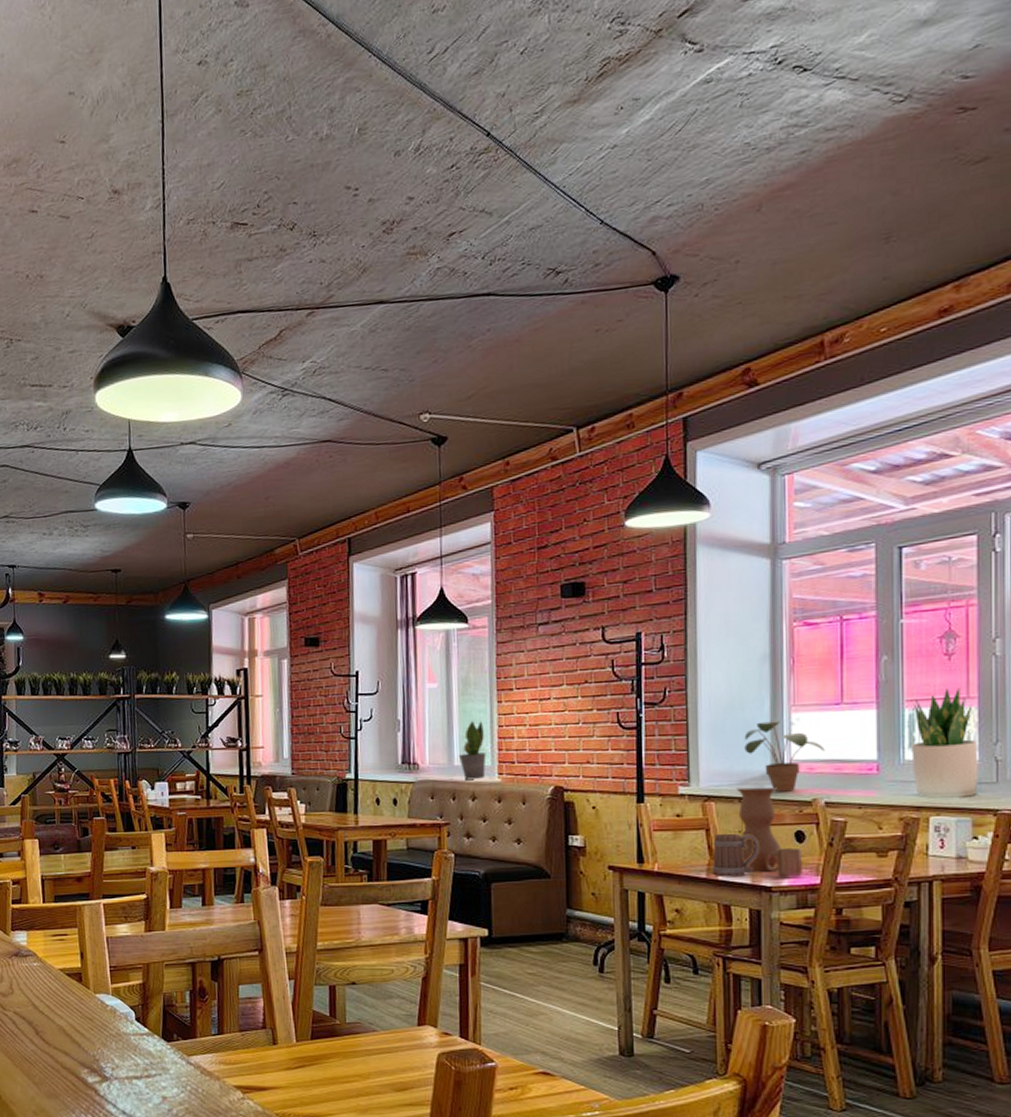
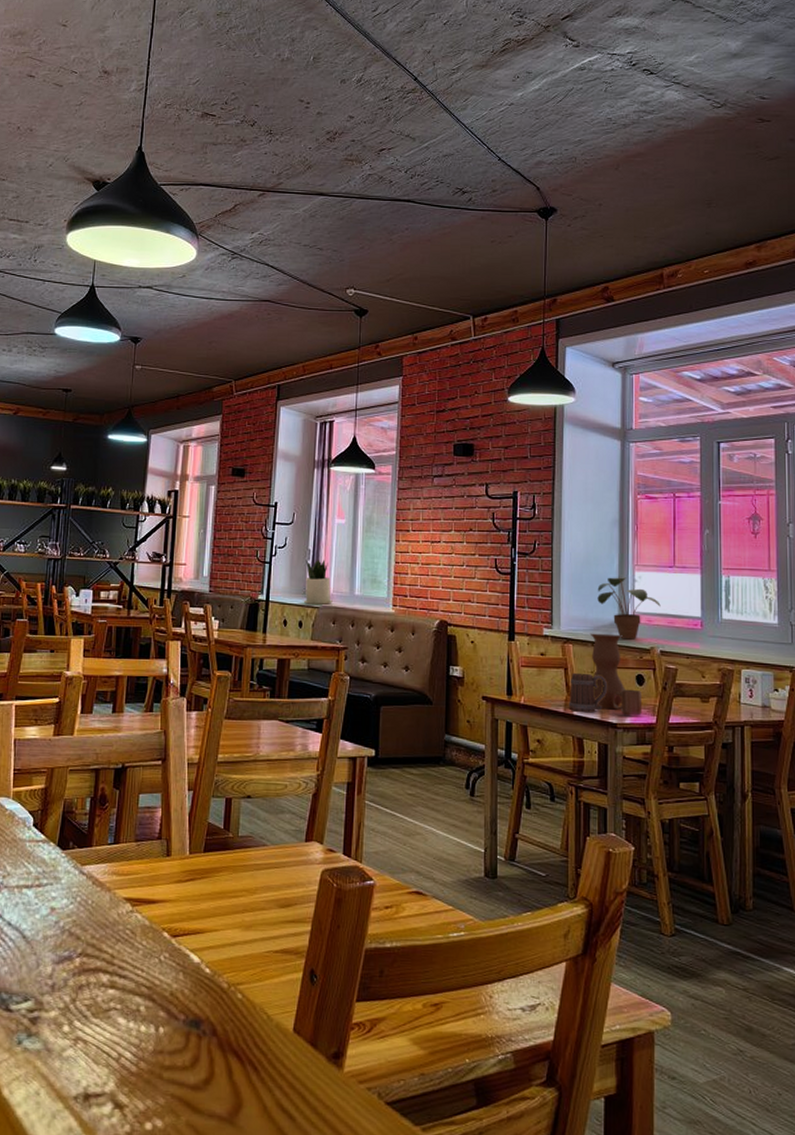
planter: none [395,729,429,781] -> present [303,559,333,605]
potted plant: present [458,720,486,779] -> none [359,555,383,609]
planter: present [911,687,979,798] -> none [727,561,778,654]

